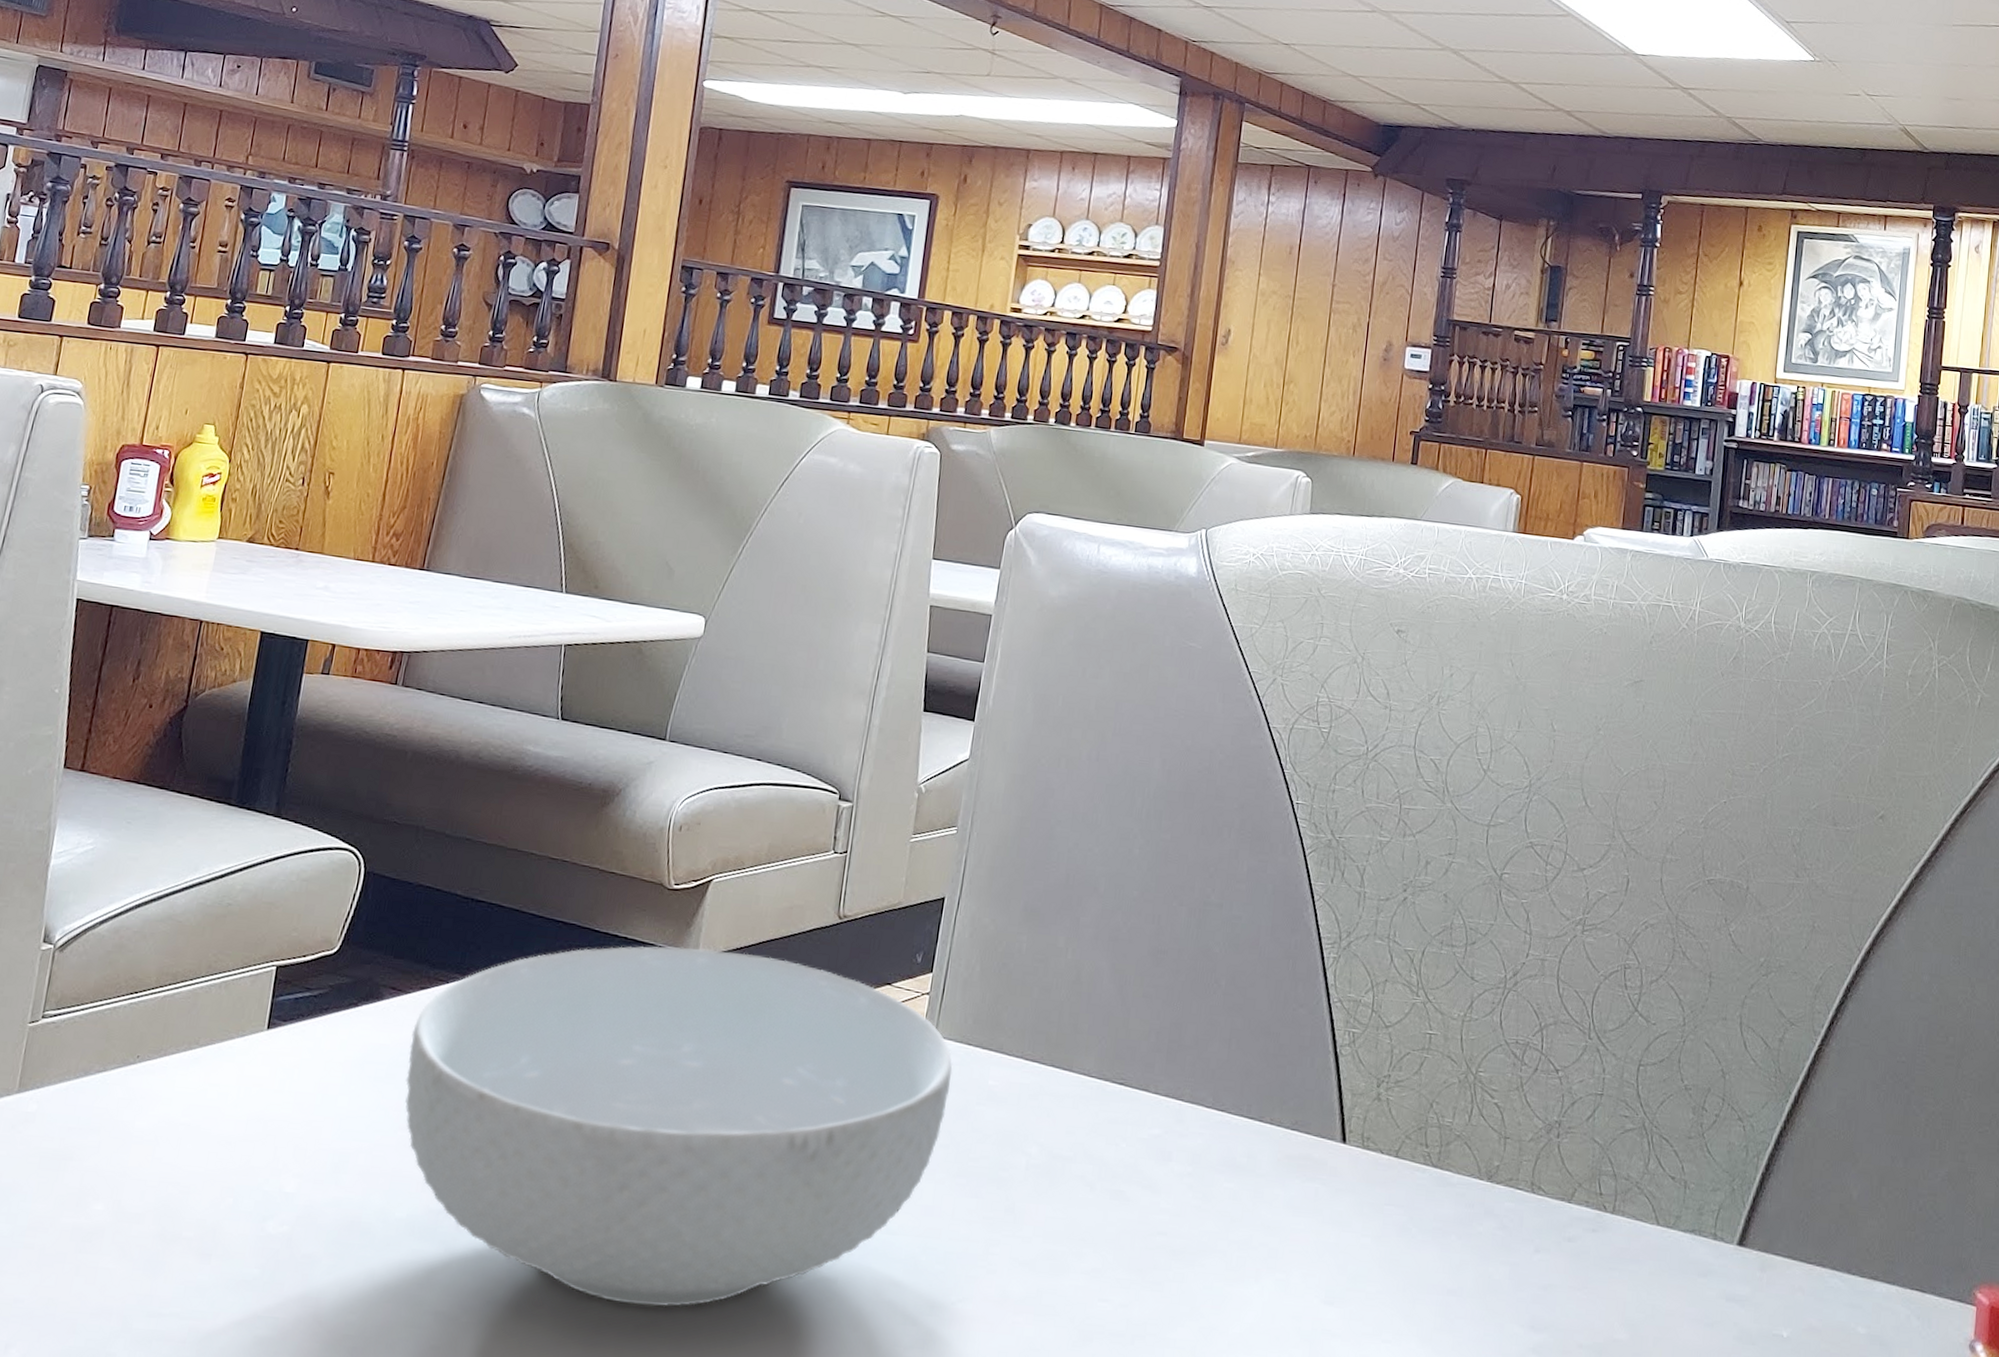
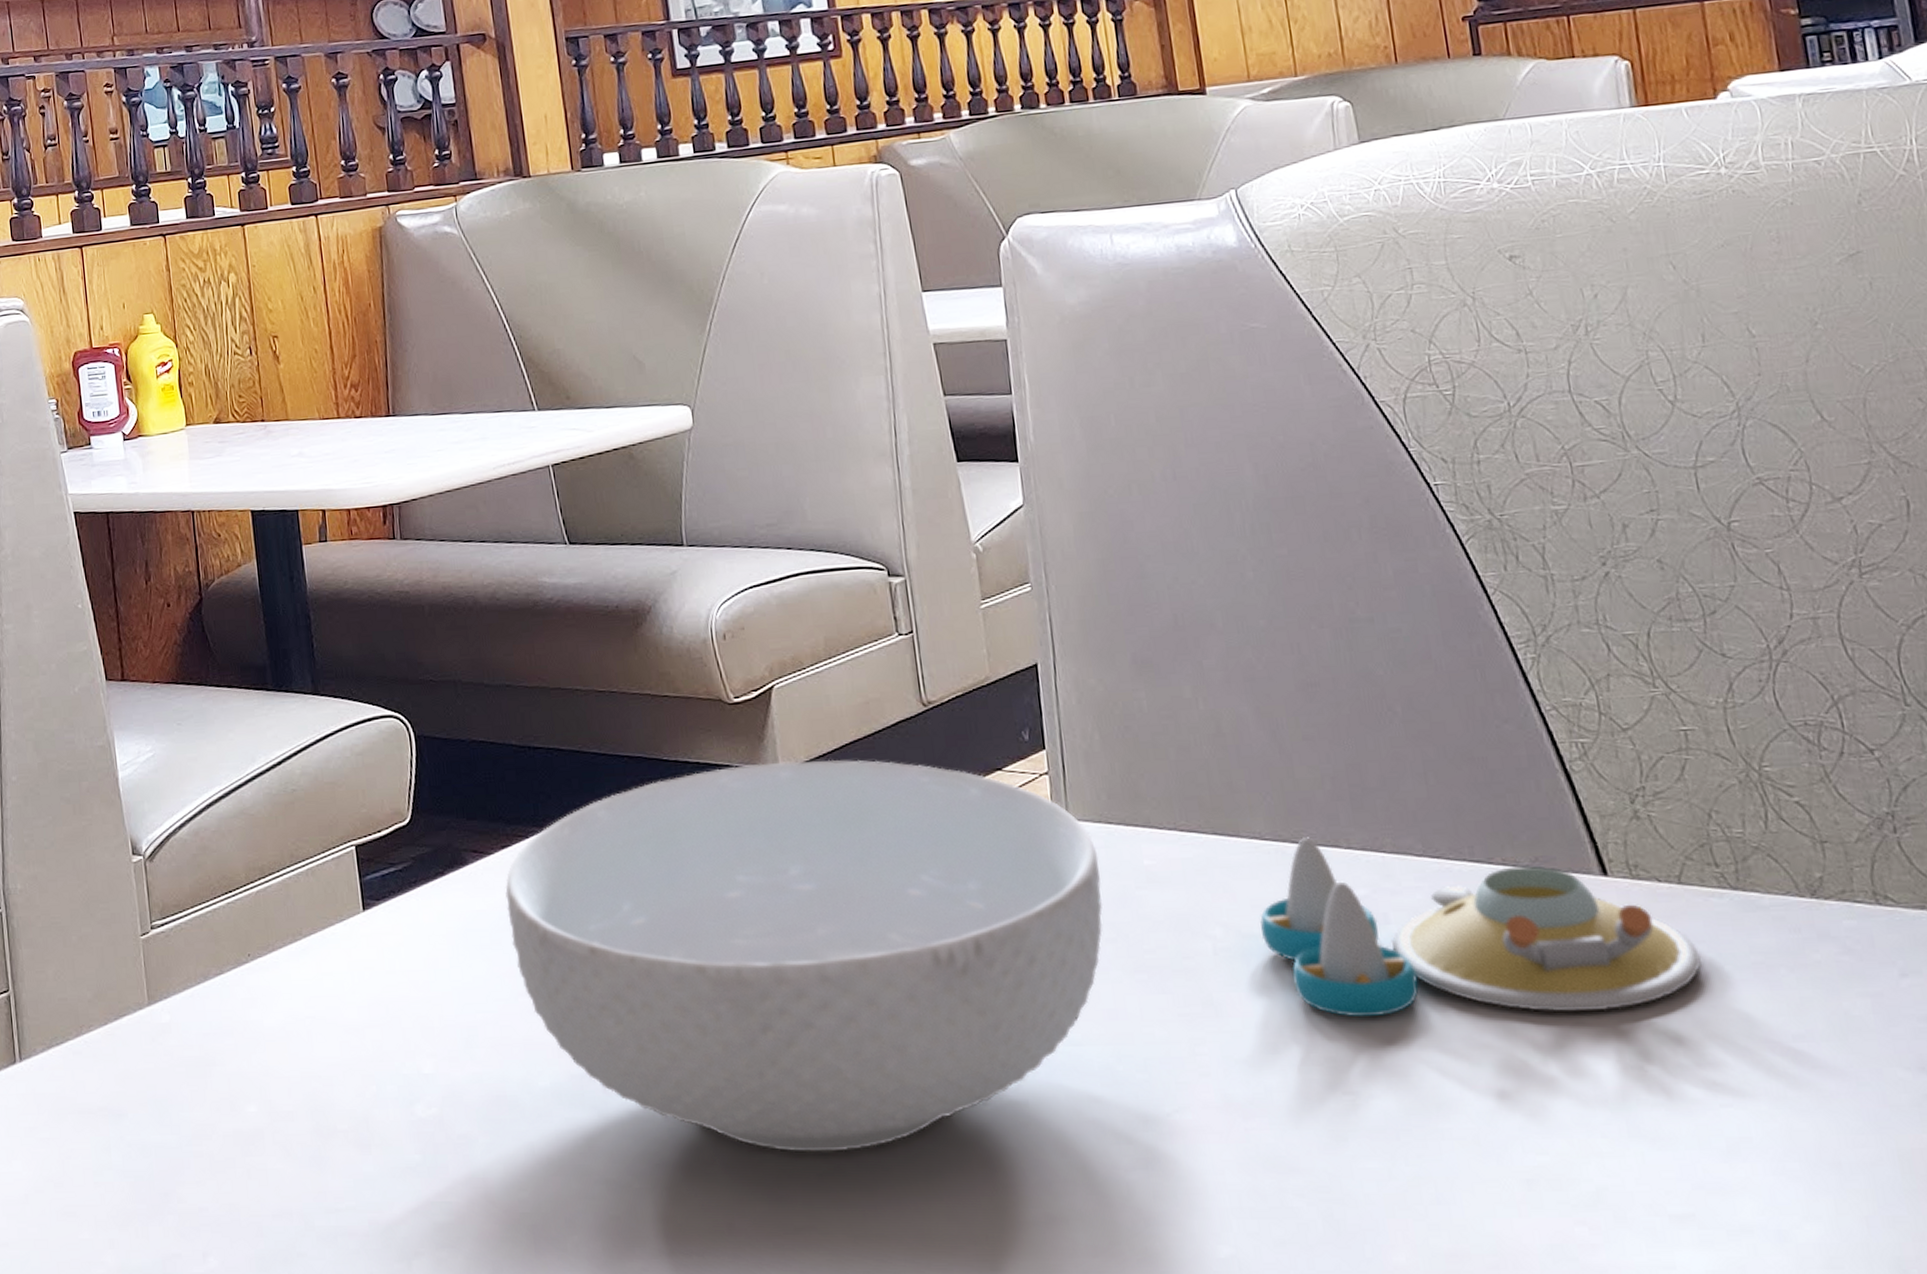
salt and pepper shaker set: none [1068,1079,1398,1254] -> present [1260,837,1702,1018]

